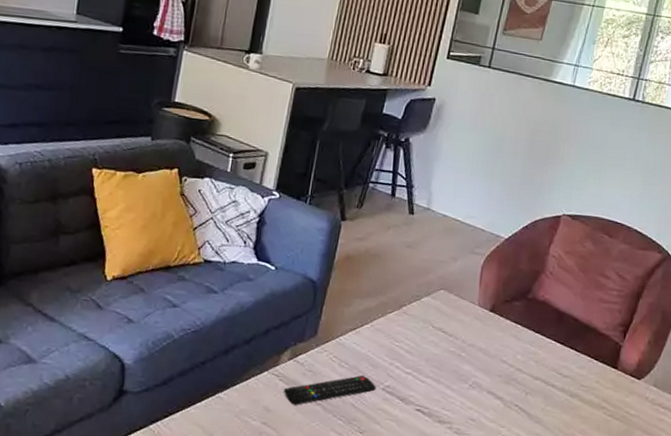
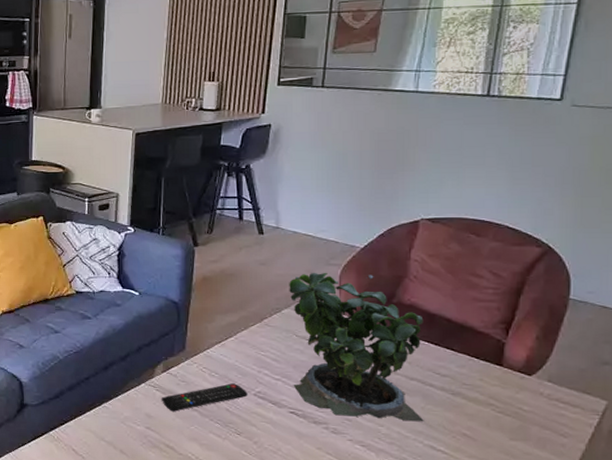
potted plant: none [423,260,554,424] -> present [289,272,425,422]

